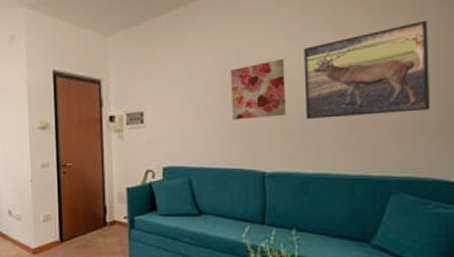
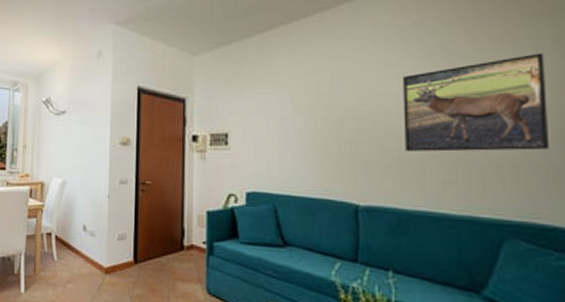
wall art: present [230,58,286,120] -> none [322,85,382,148]

